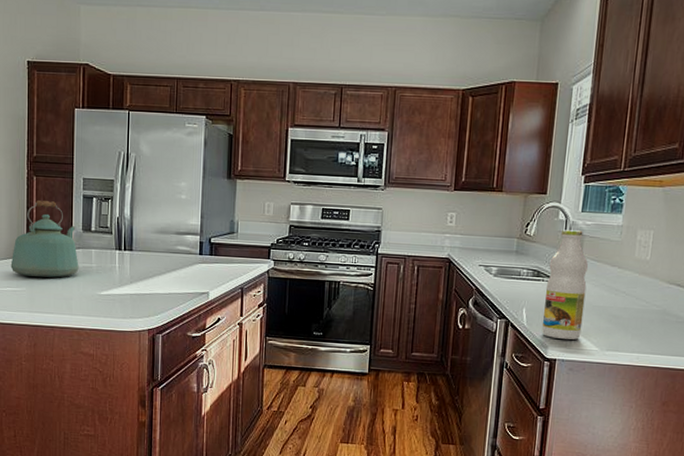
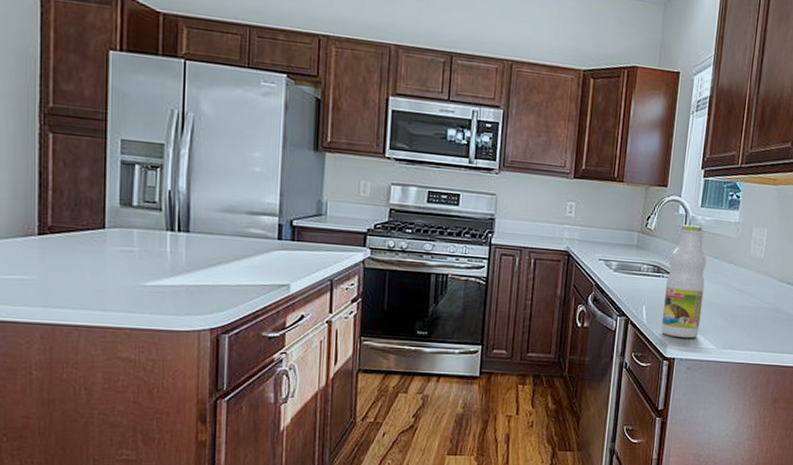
kettle: present [10,199,79,278] -> none [14,163,115,264]

